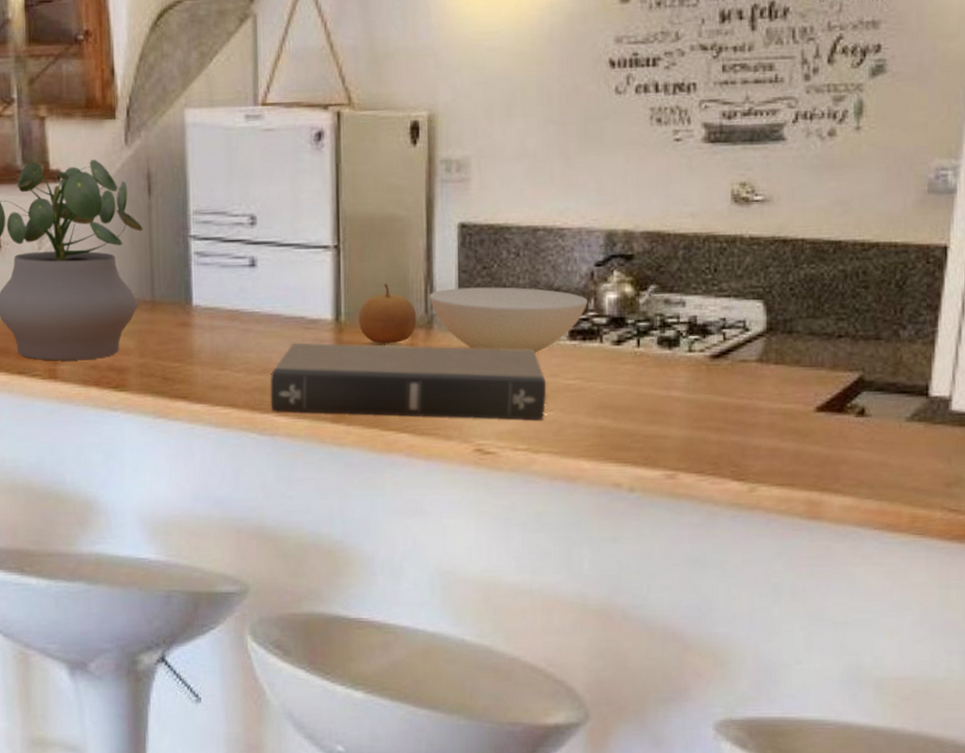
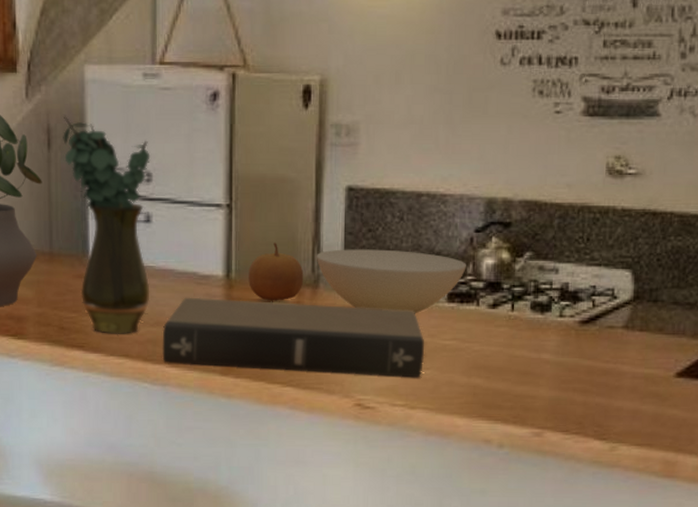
vase: none [163,160,257,383] -> present [63,115,151,334]

